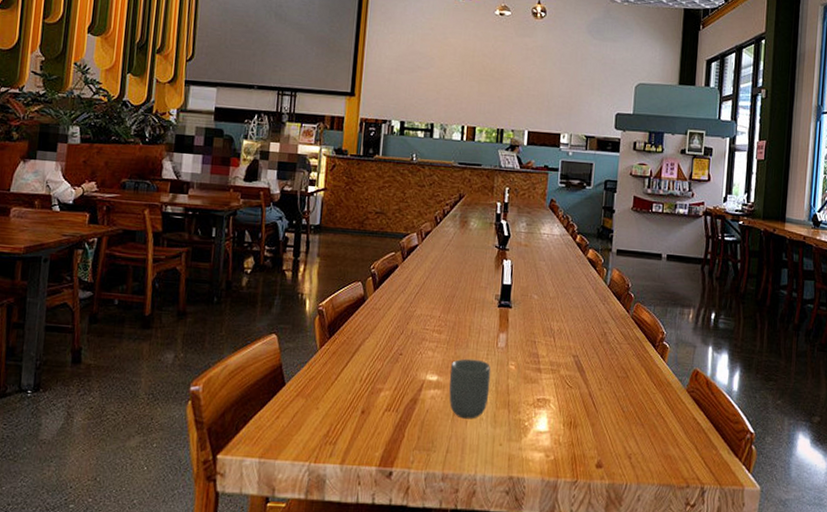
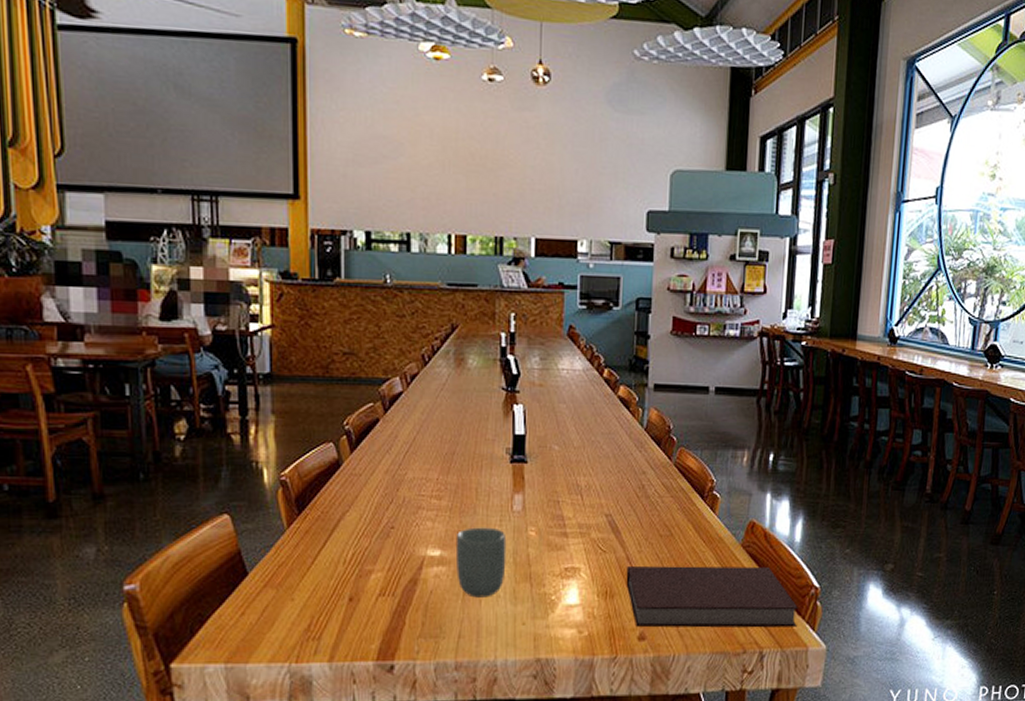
notebook: none [587,402,736,467] -> present [626,566,798,628]

